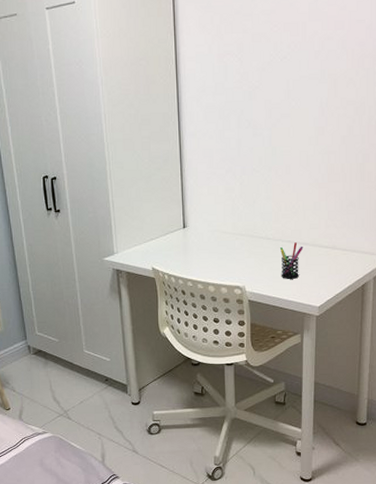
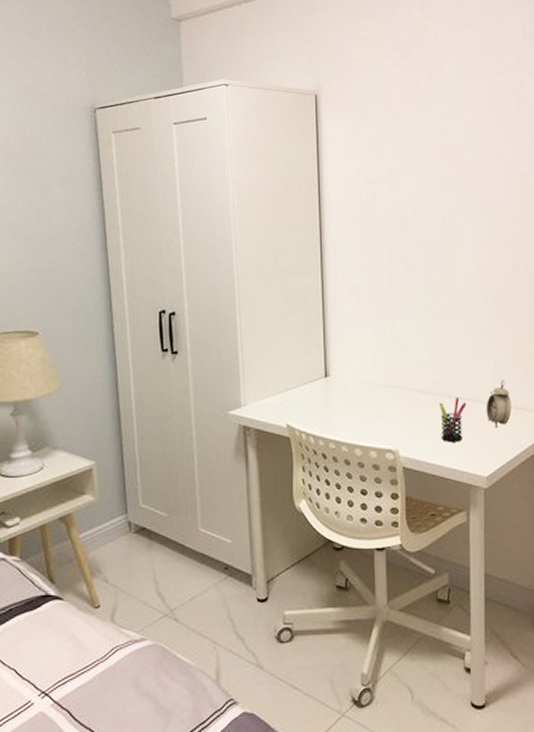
alarm clock: none [320,226,342,267] -> present [486,380,512,428]

